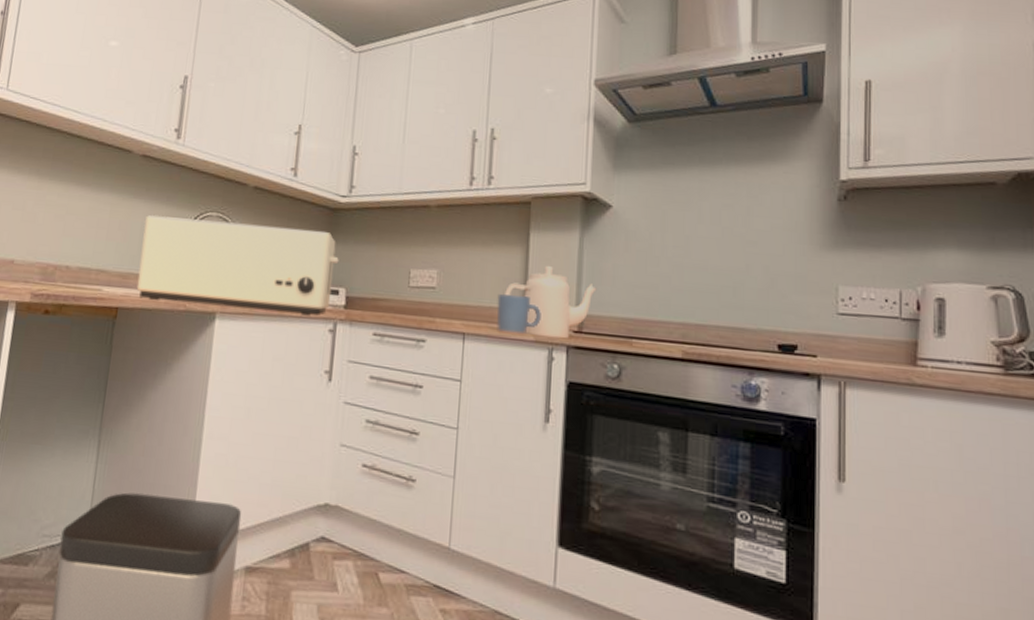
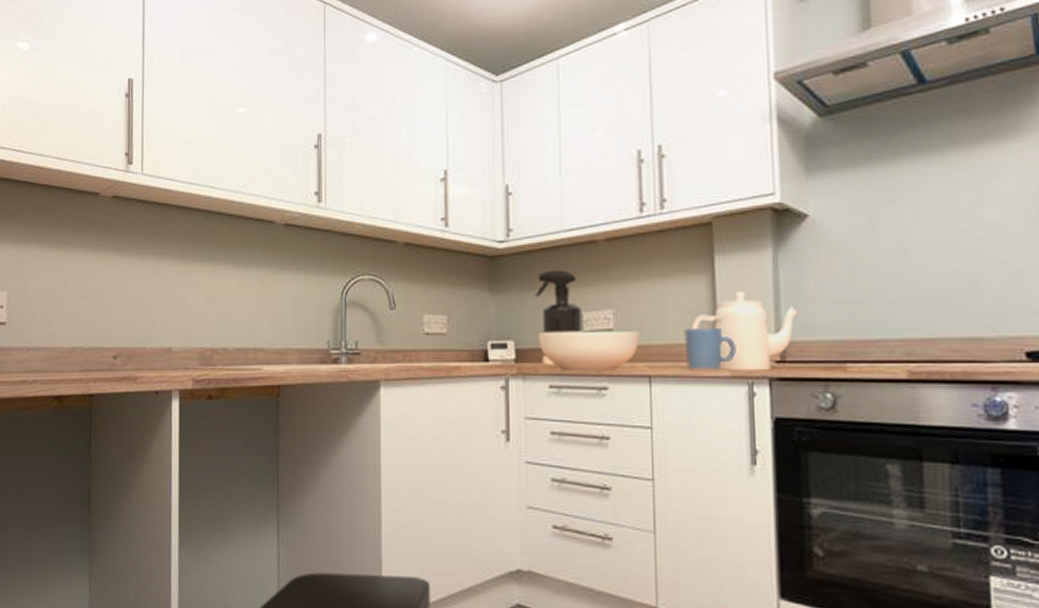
toaster: present [136,215,339,316] -> none [296,282,504,375]
bowl: none [367,283,460,326] -> present [537,330,641,372]
spray bottle: none [369,227,410,314] -> present [535,270,582,364]

